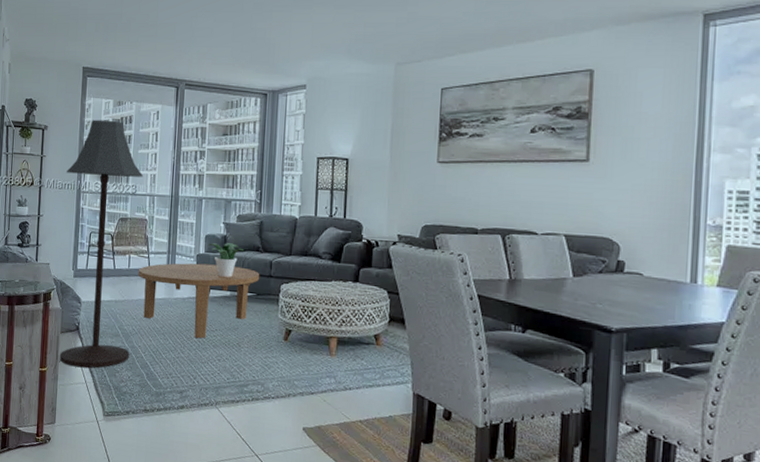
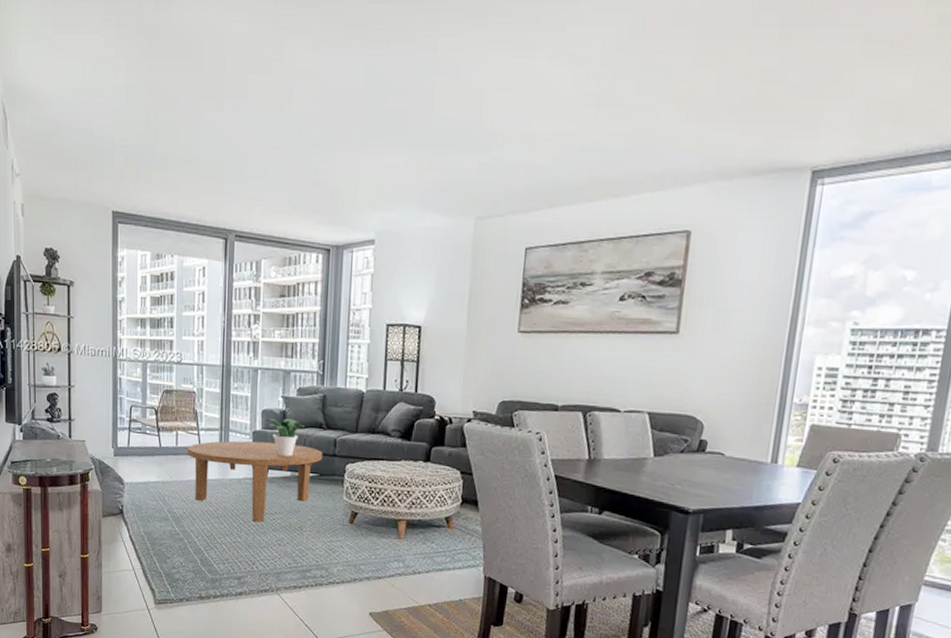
floor lamp: present [59,119,144,368] -> none [99,275,190,555]

